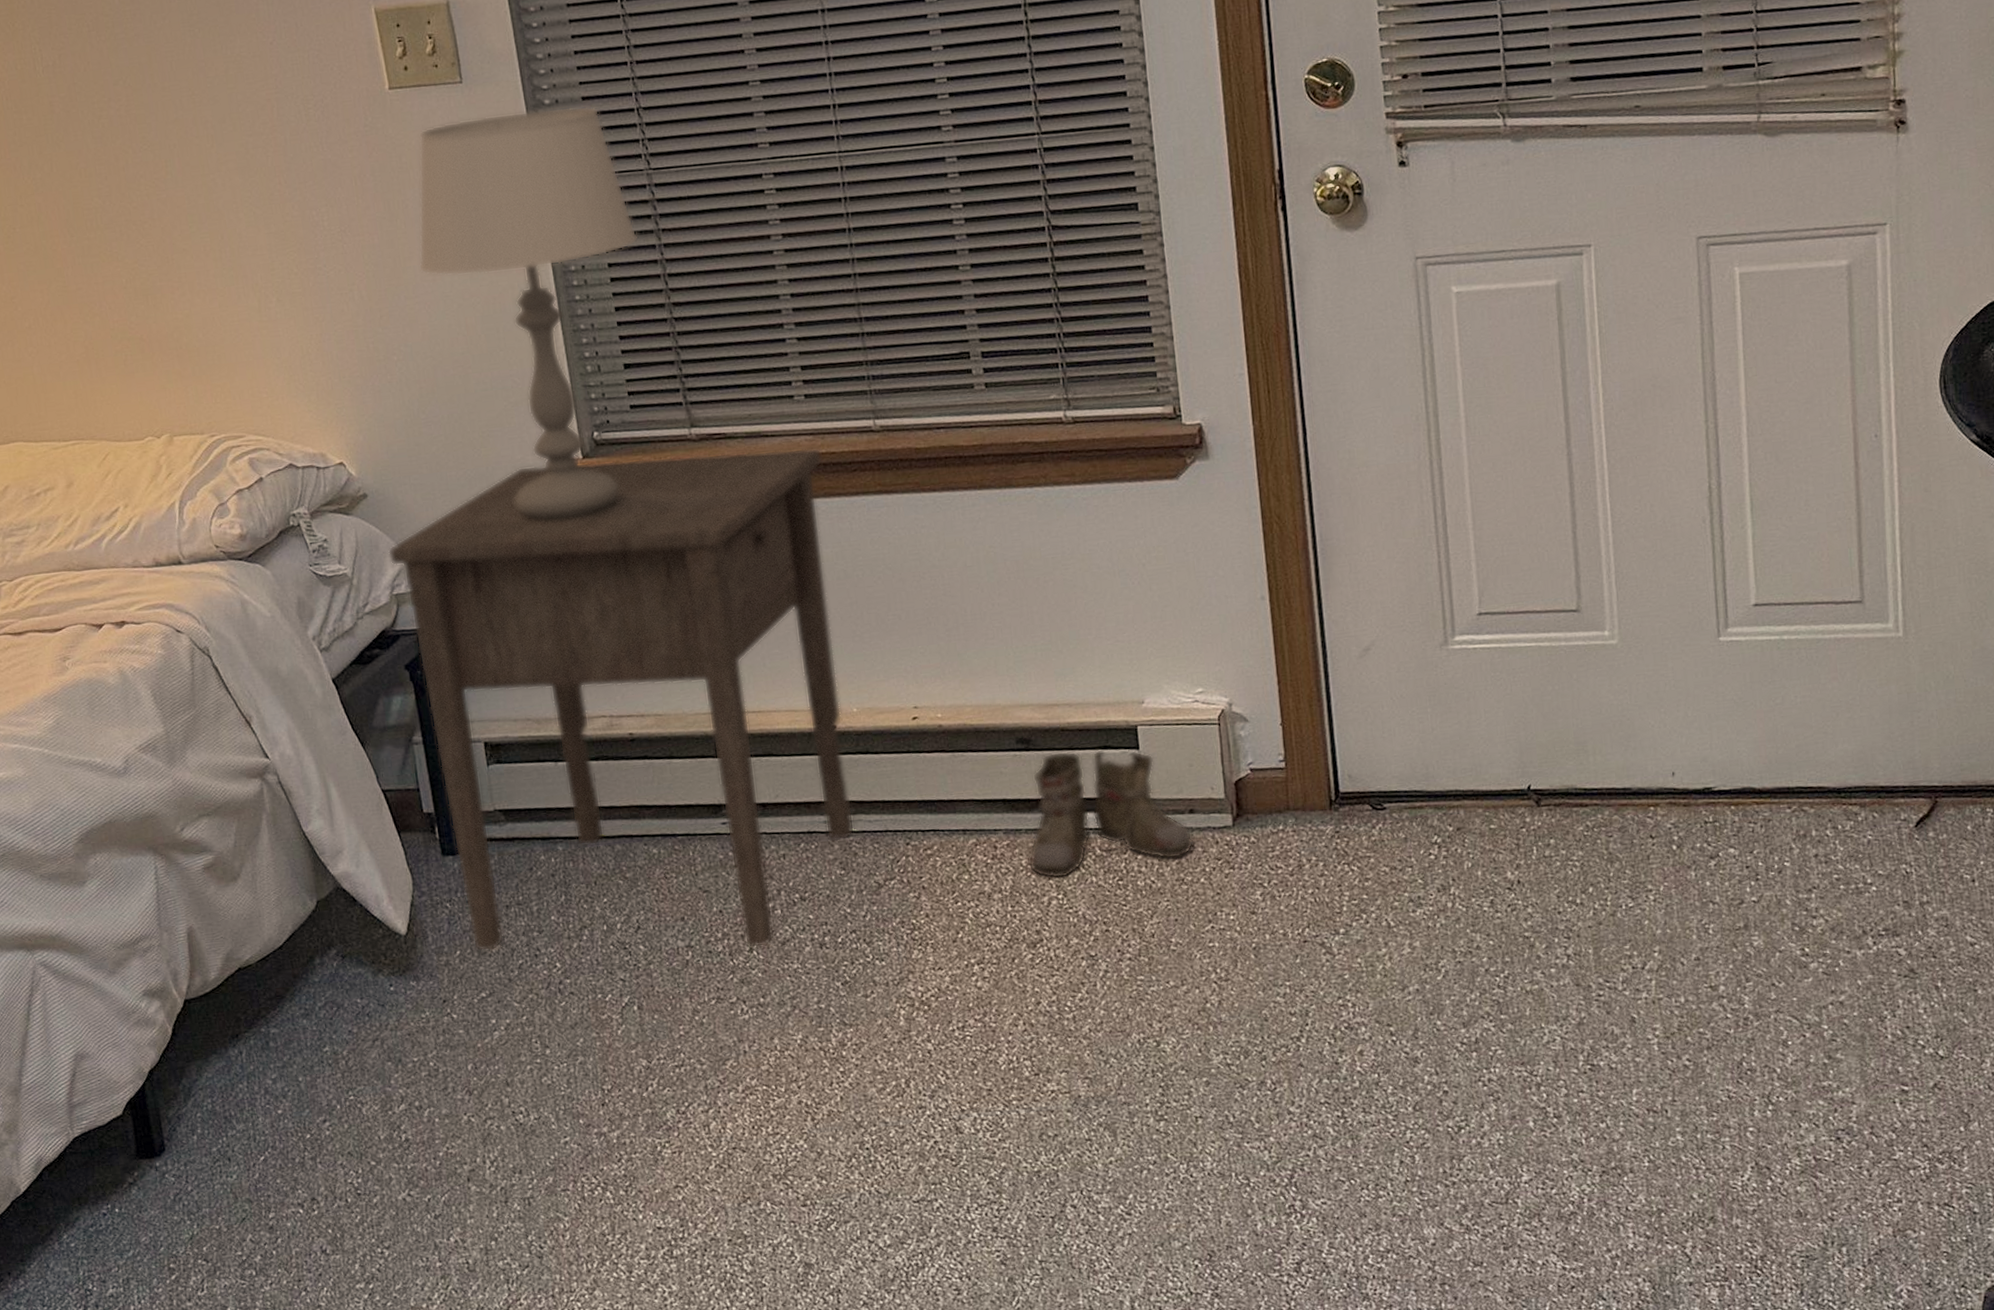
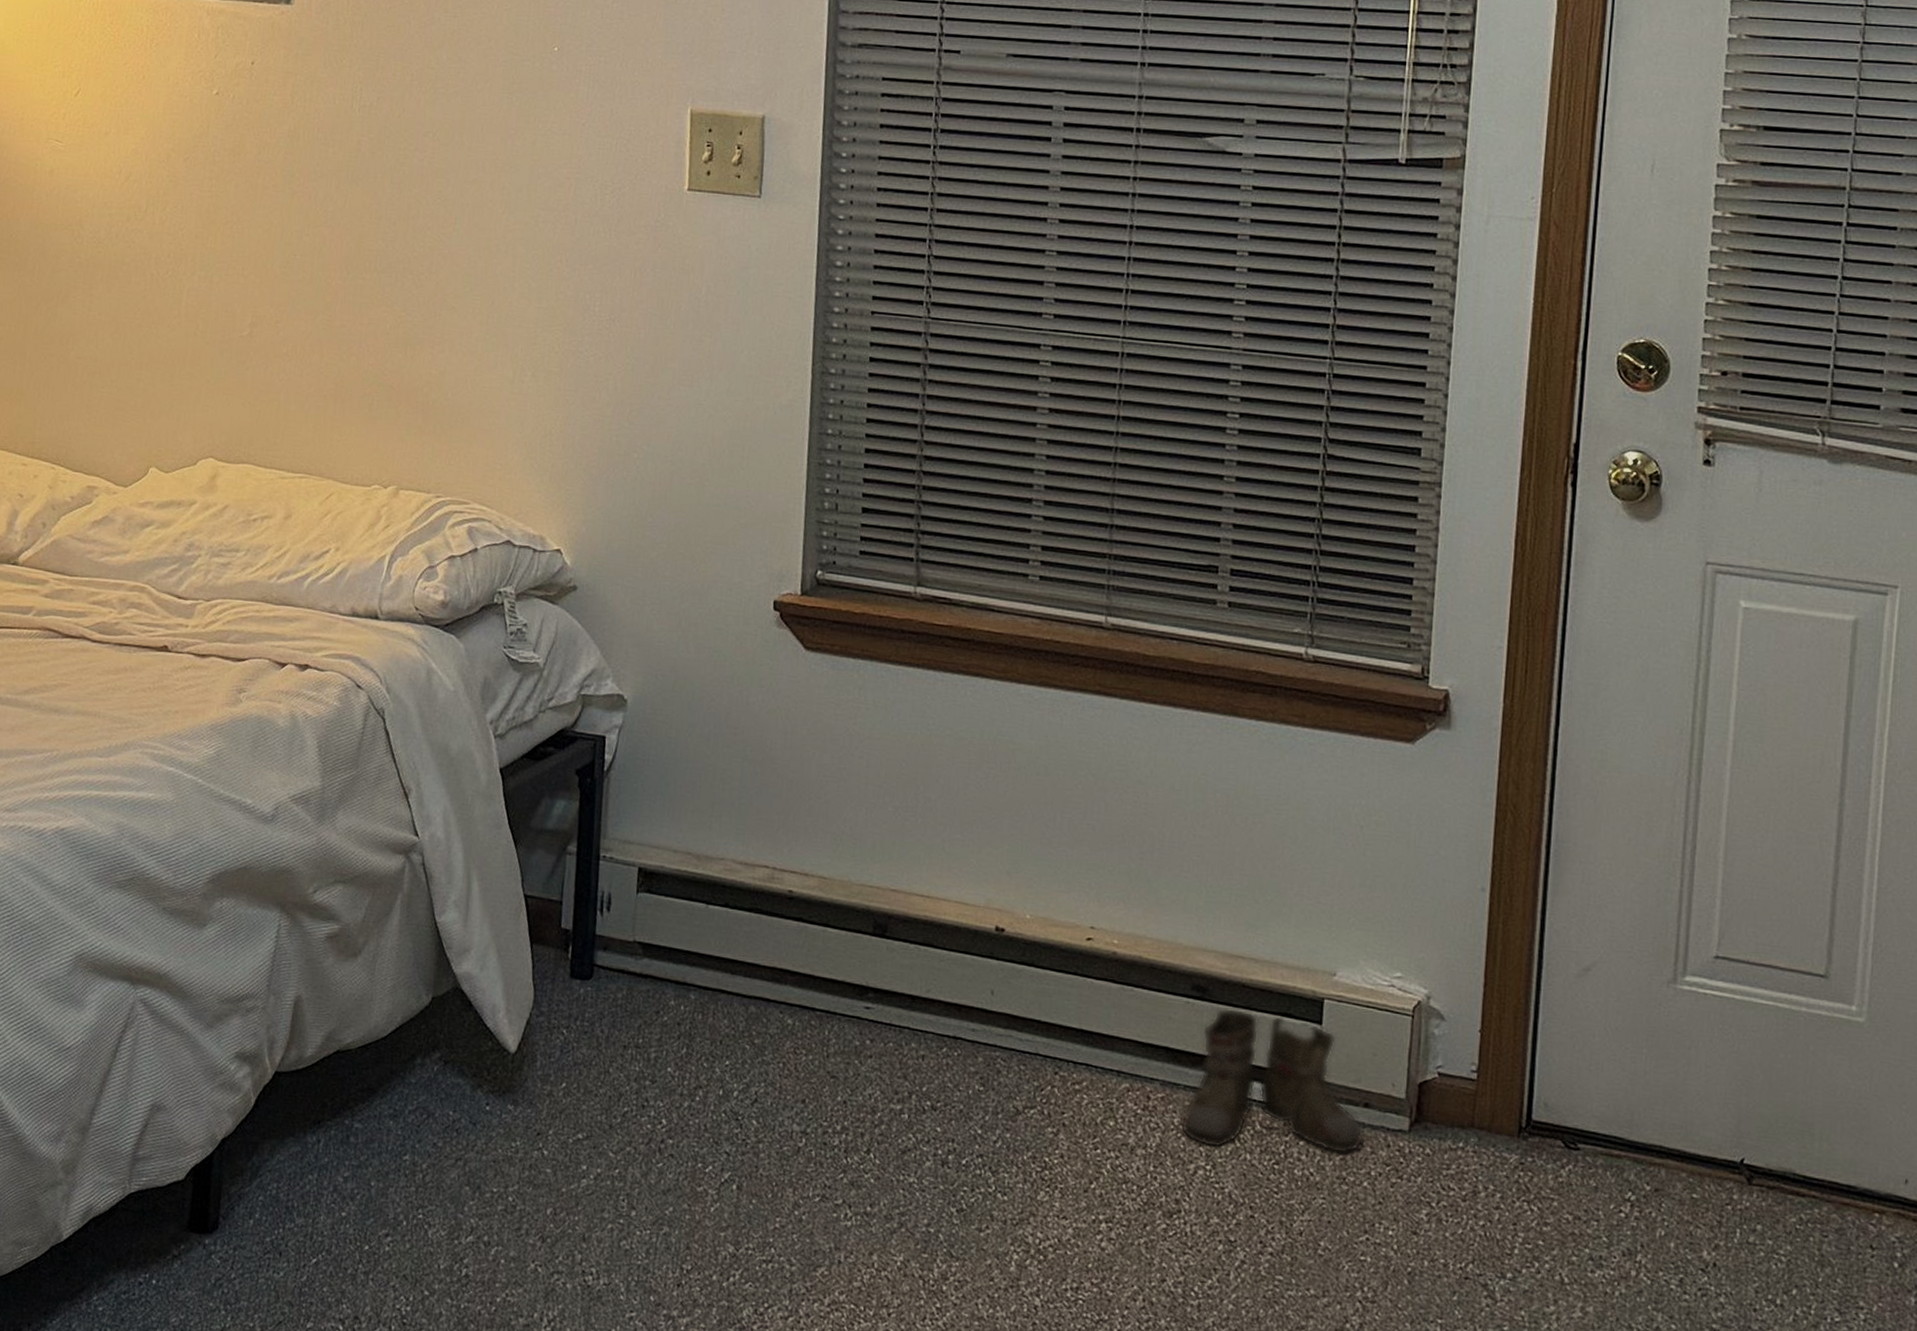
nightstand: present [387,447,855,952] -> none [581,590,1046,1152]
table lamp: present [418,106,639,520] -> none [678,233,904,654]

